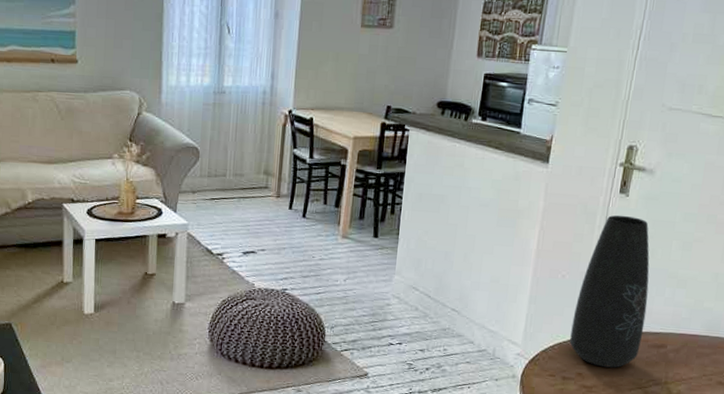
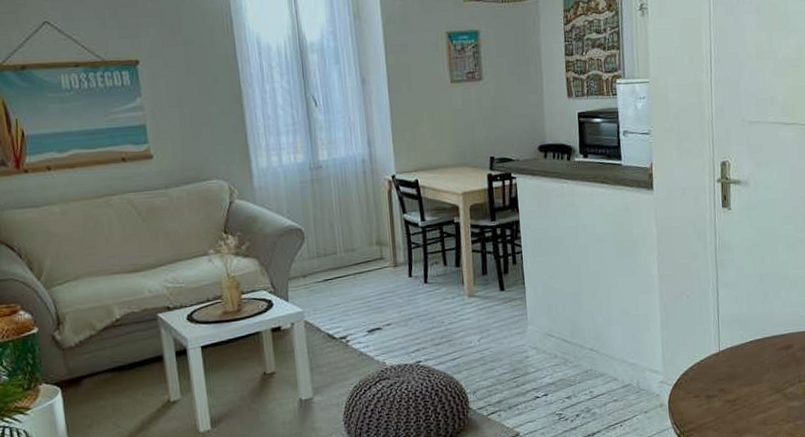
vase: present [569,215,650,368] -> none [704,228,770,379]

